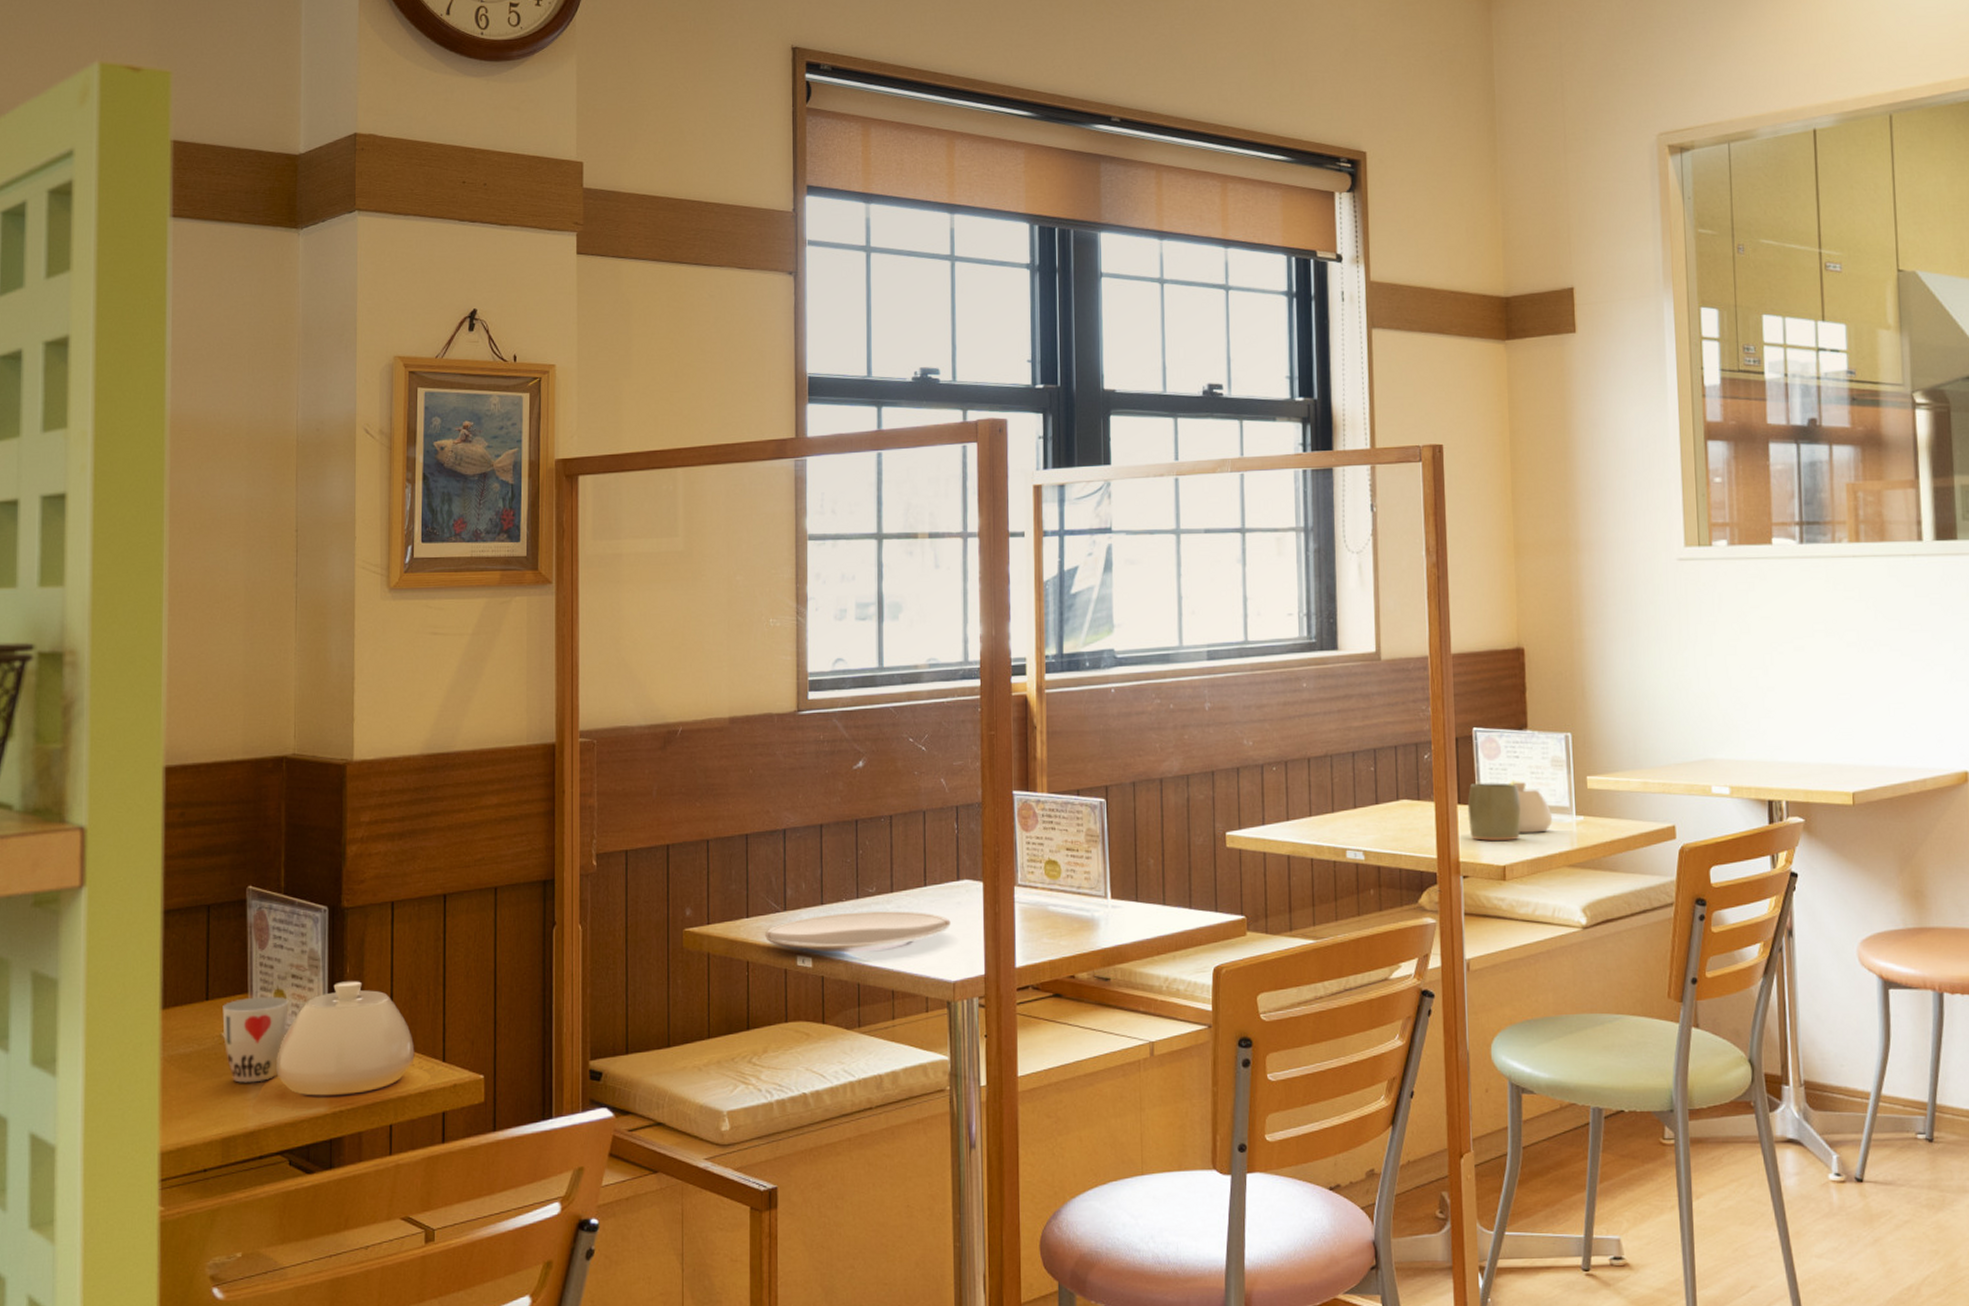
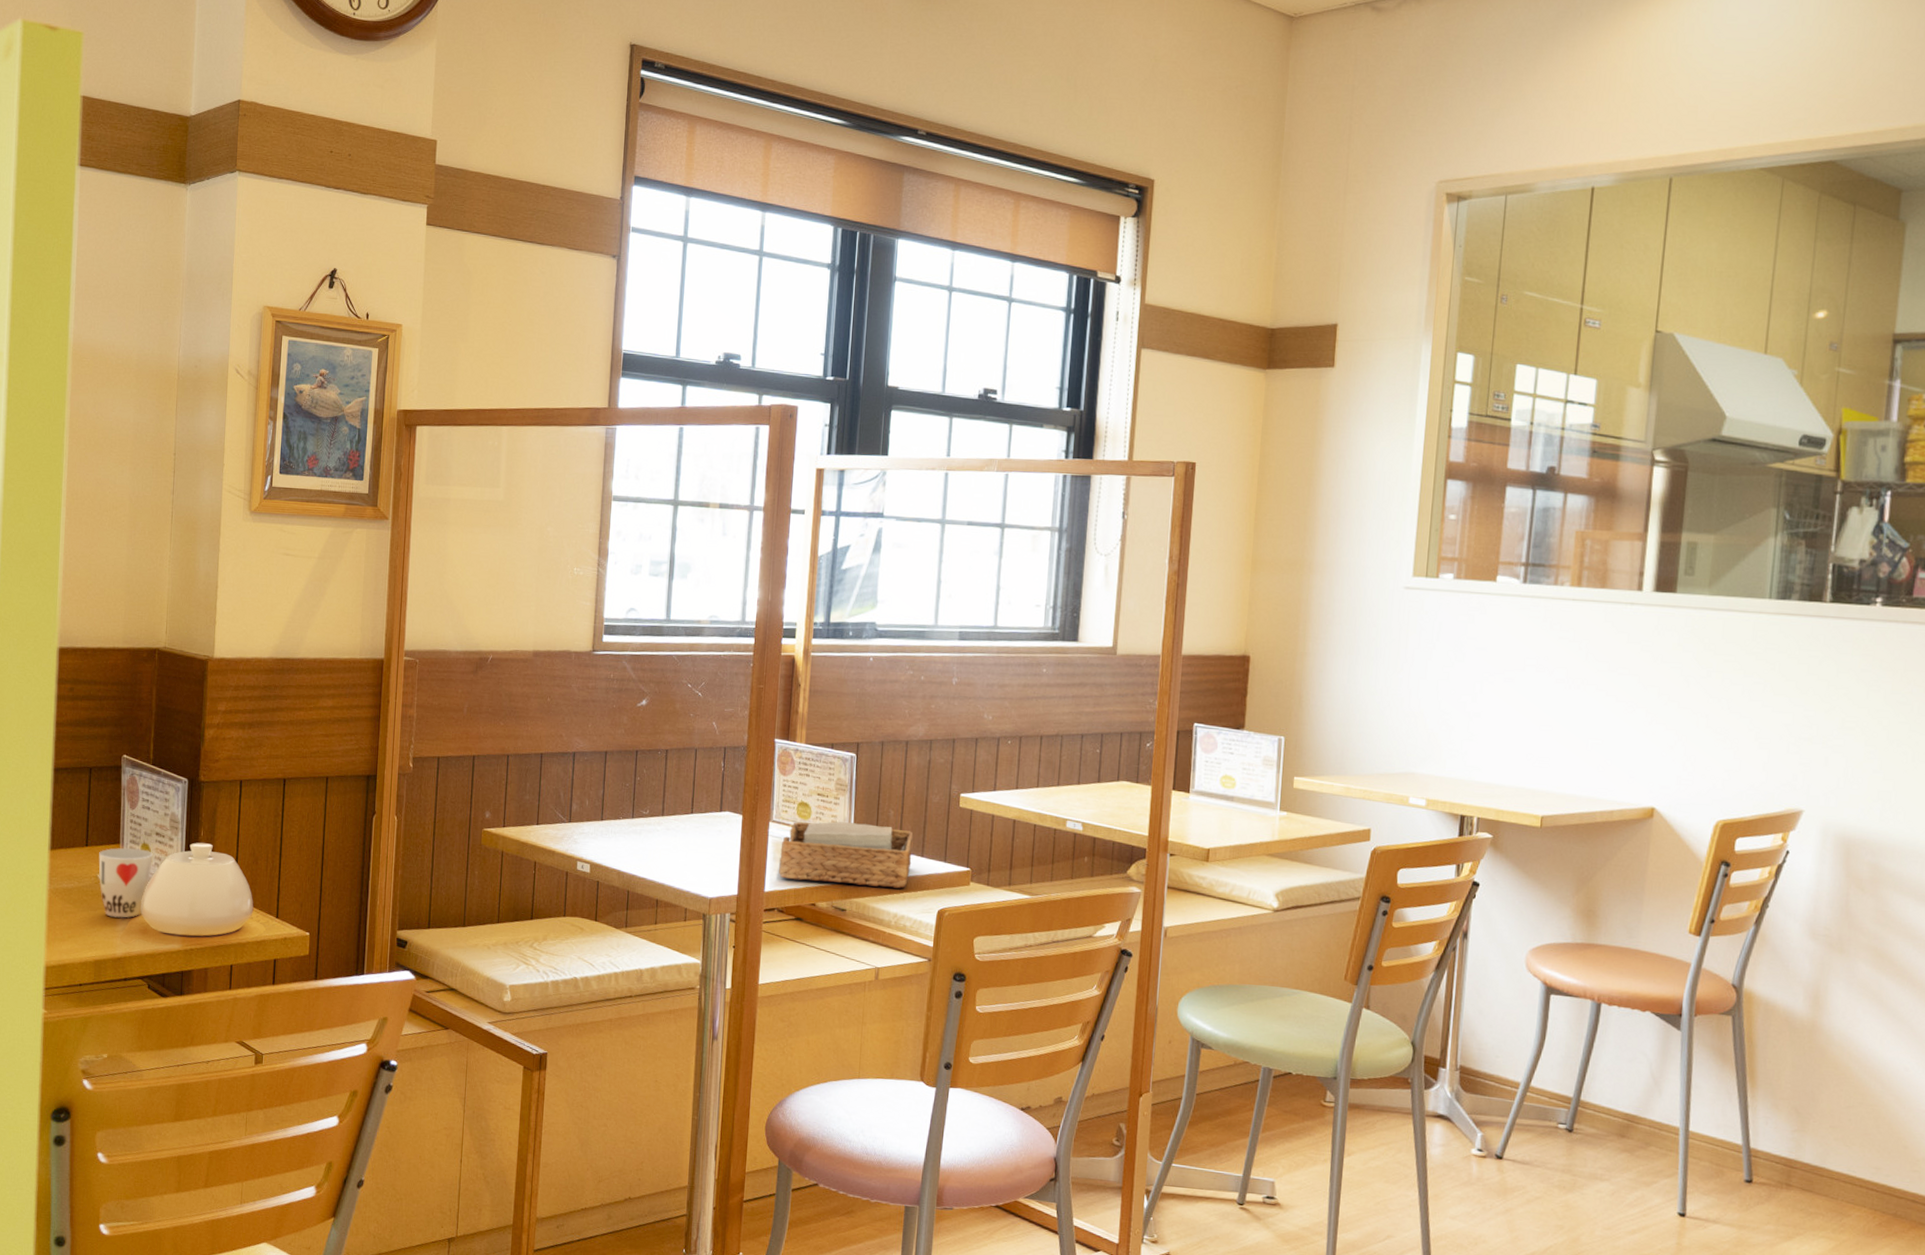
plate: present [764,911,951,953] -> none [551,829,712,865]
napkin holder: none [1029,877,1179,951] -> present [779,821,914,889]
mug: present [1467,783,1521,841] -> none [1180,773,1230,827]
sugar bowl: present [1513,782,1553,833] -> none [1225,776,1258,823]

